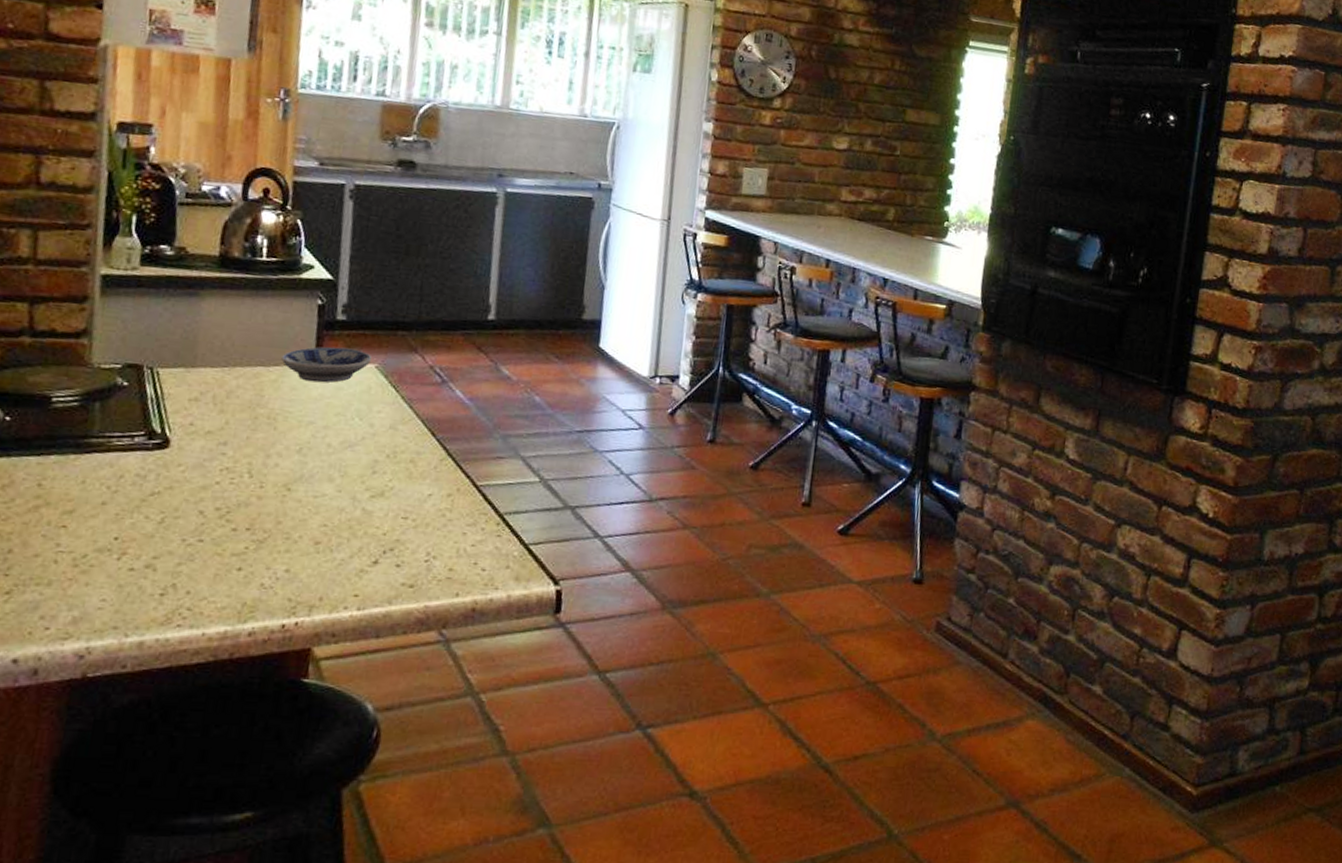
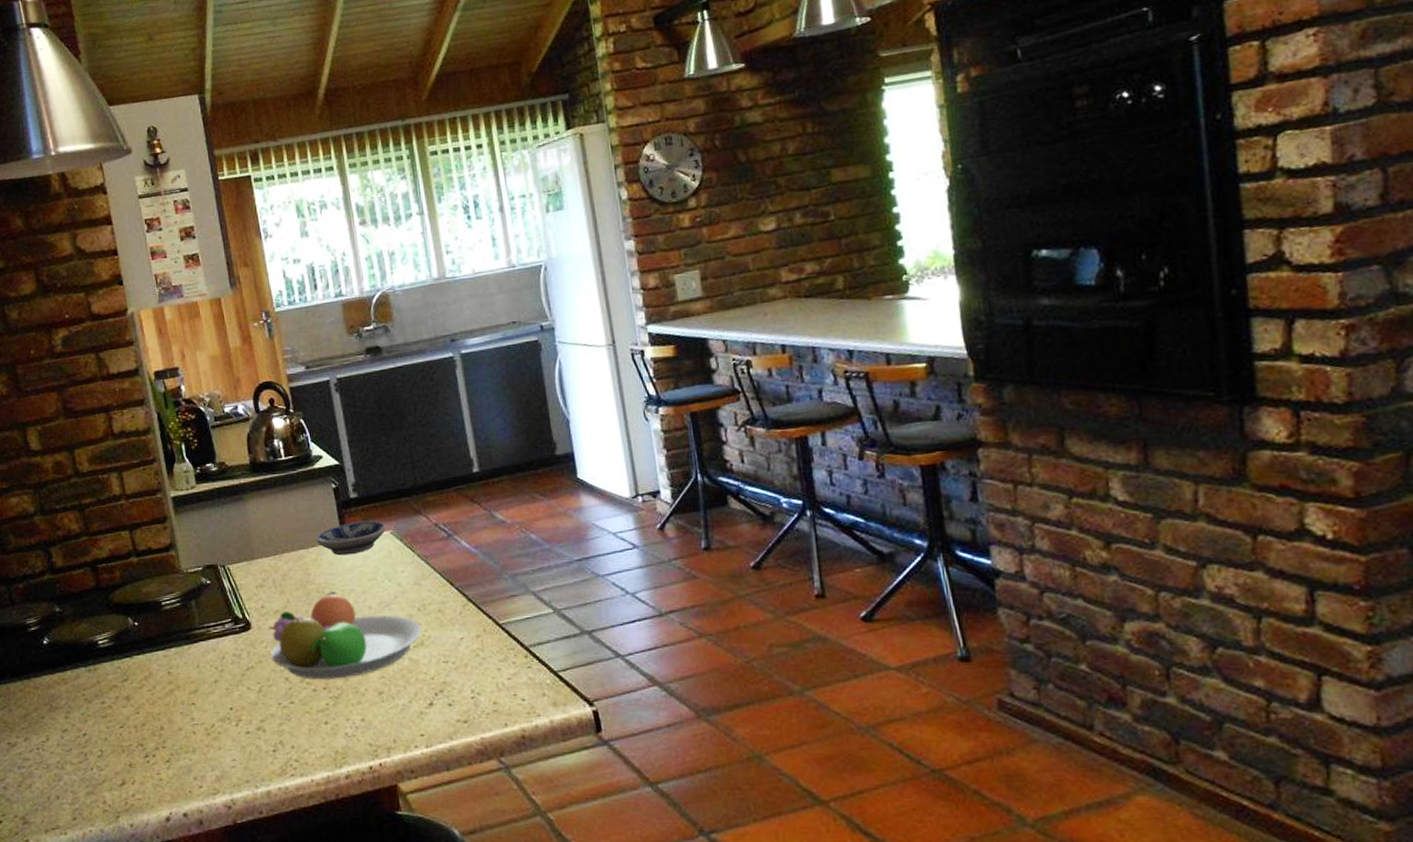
fruit bowl: none [186,420,387,520] -> present [268,591,422,680]

